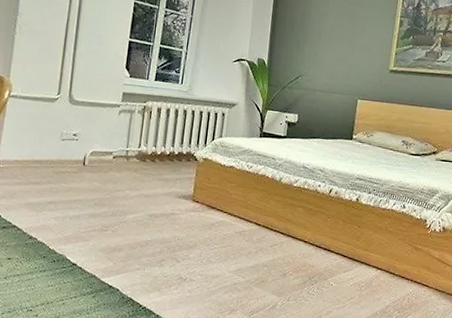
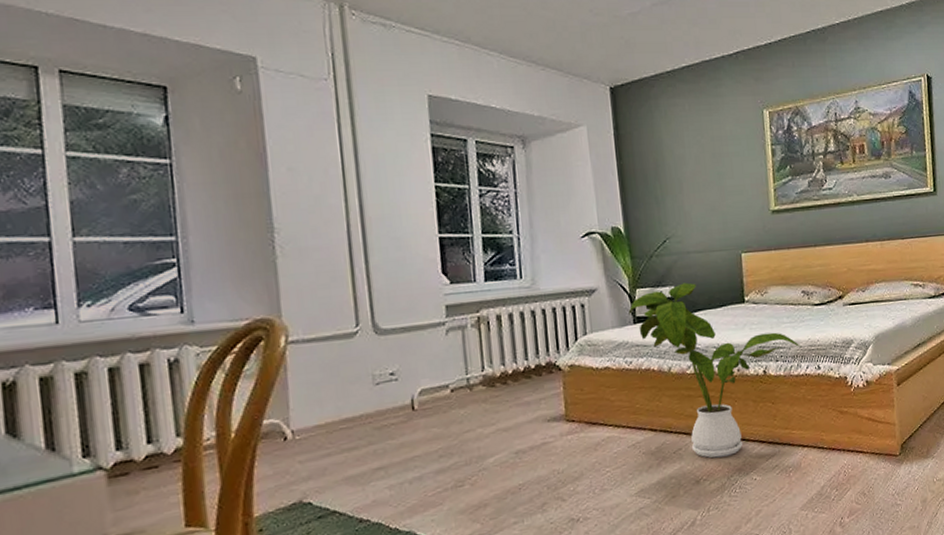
house plant: none [257,113,393,260] -> present [628,282,802,458]

